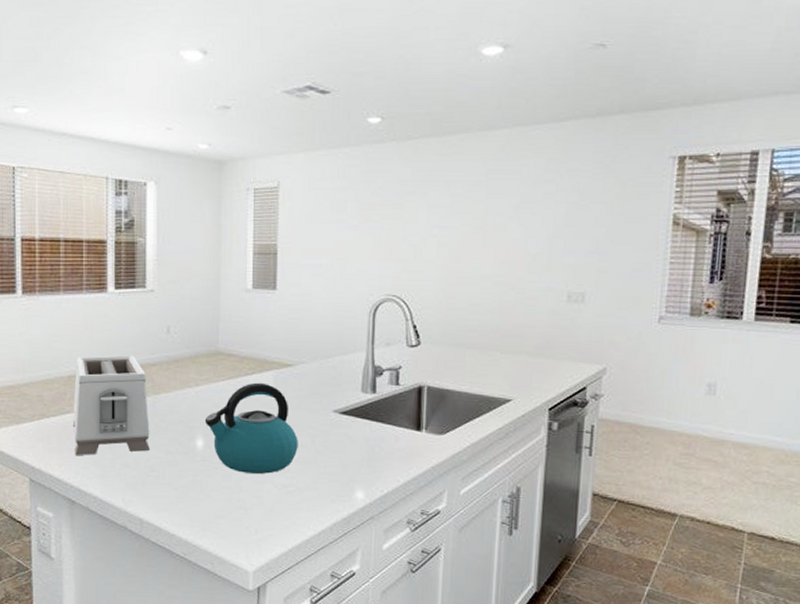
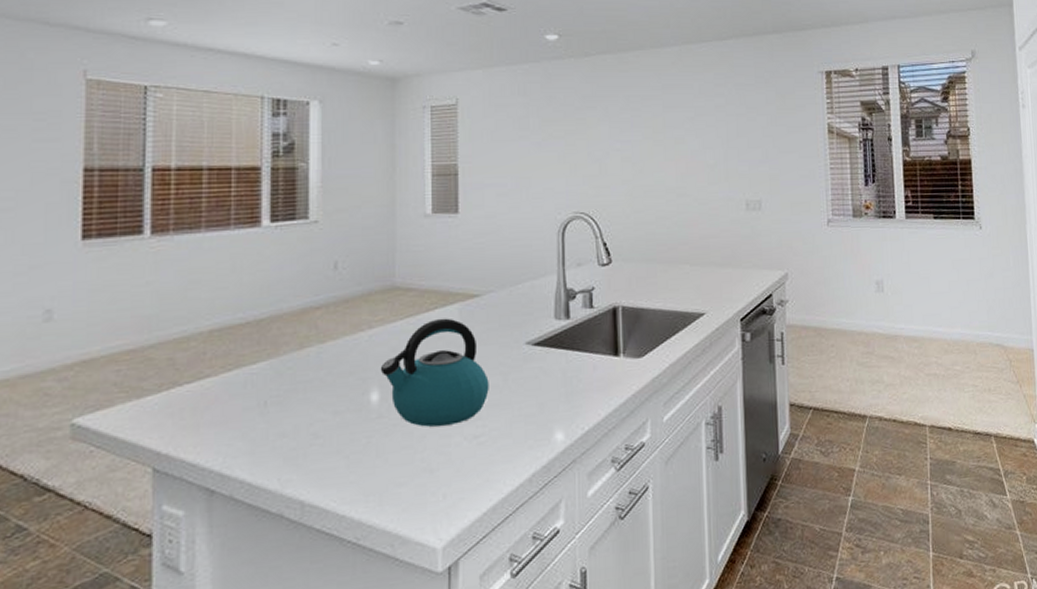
toaster: present [73,355,150,456] -> none [214,299,313,431]

